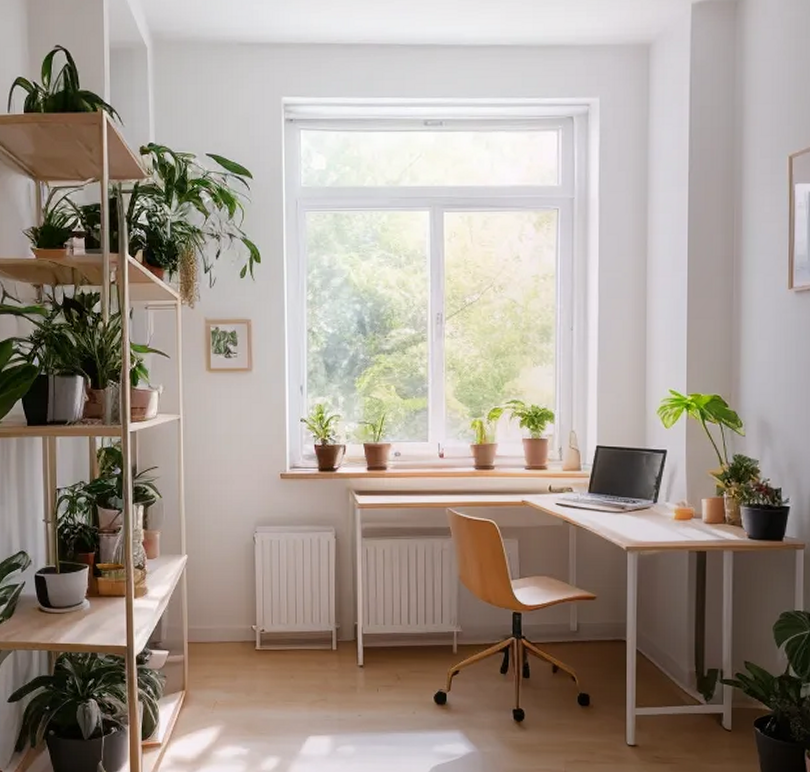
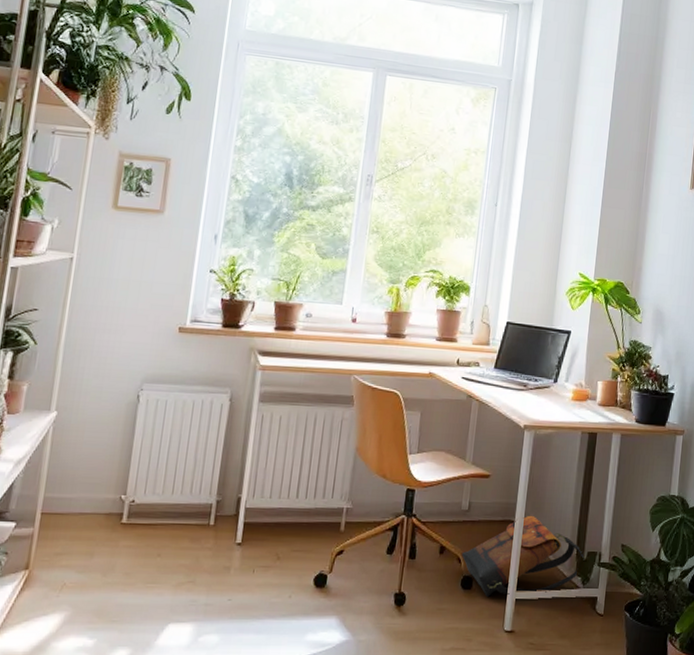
backpack: none [575,634,705,713] -> present [461,515,585,597]

